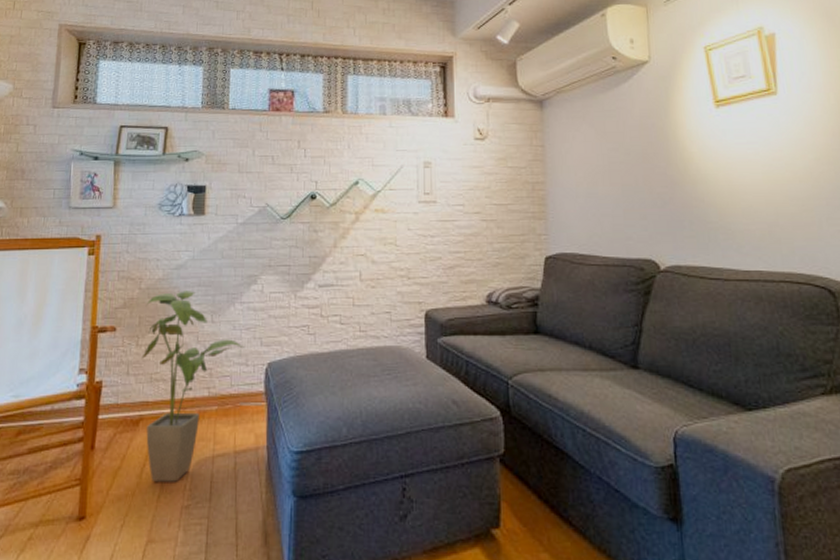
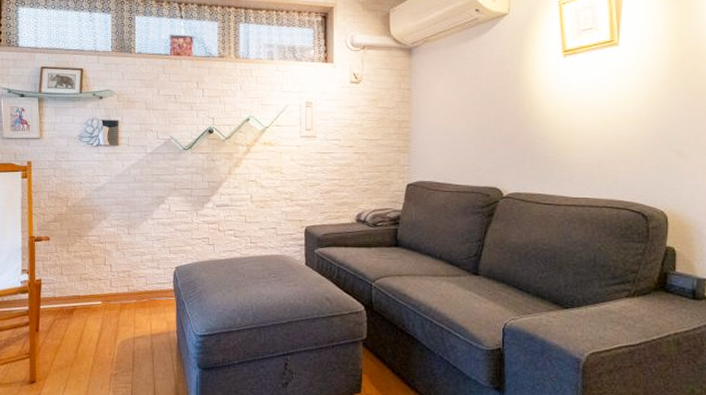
house plant: present [141,291,244,482] -> none [72,208,156,356]

